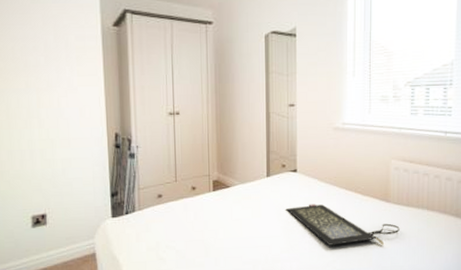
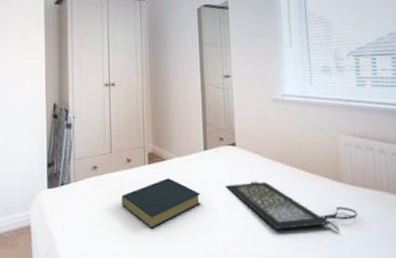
hardback book: none [187,204,262,251] -> present [122,178,201,230]

